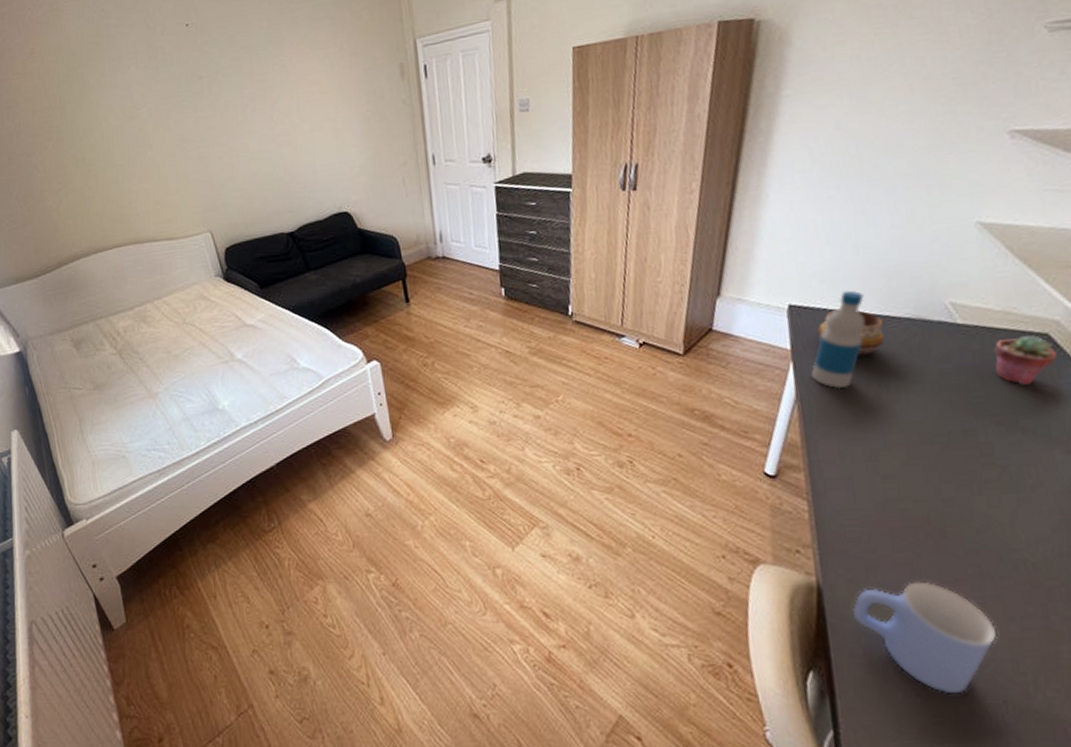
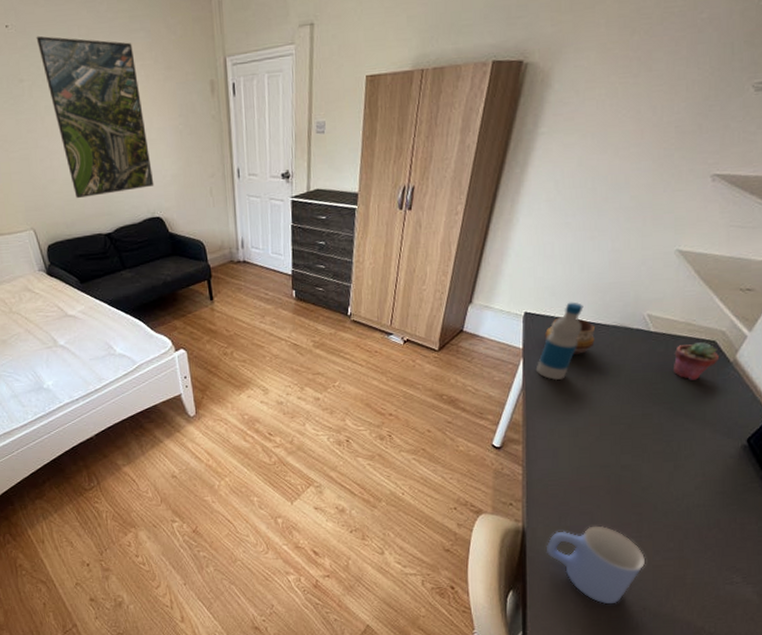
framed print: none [216,31,341,197] -> present [36,36,155,199]

